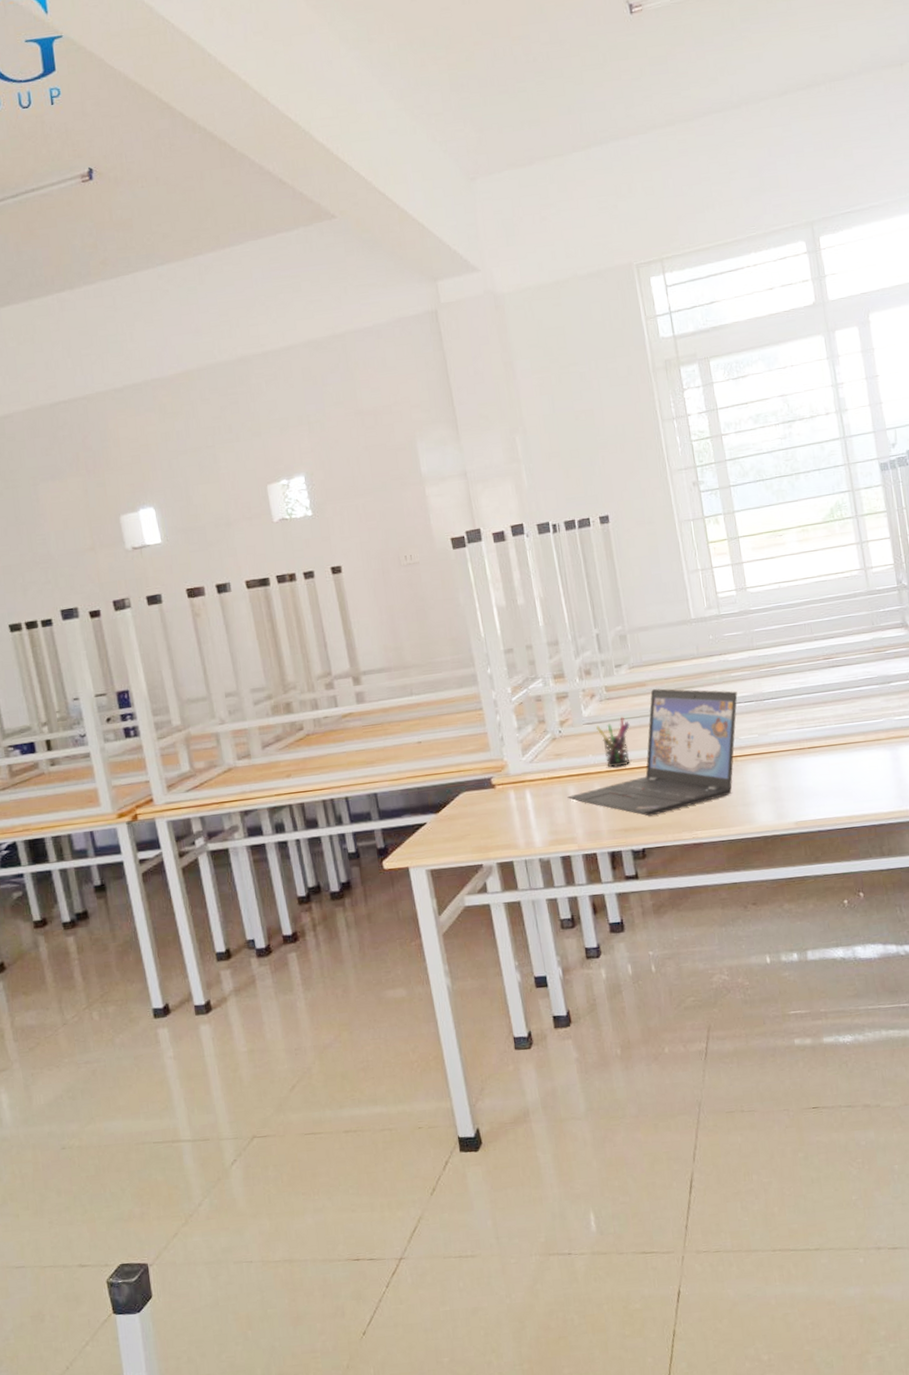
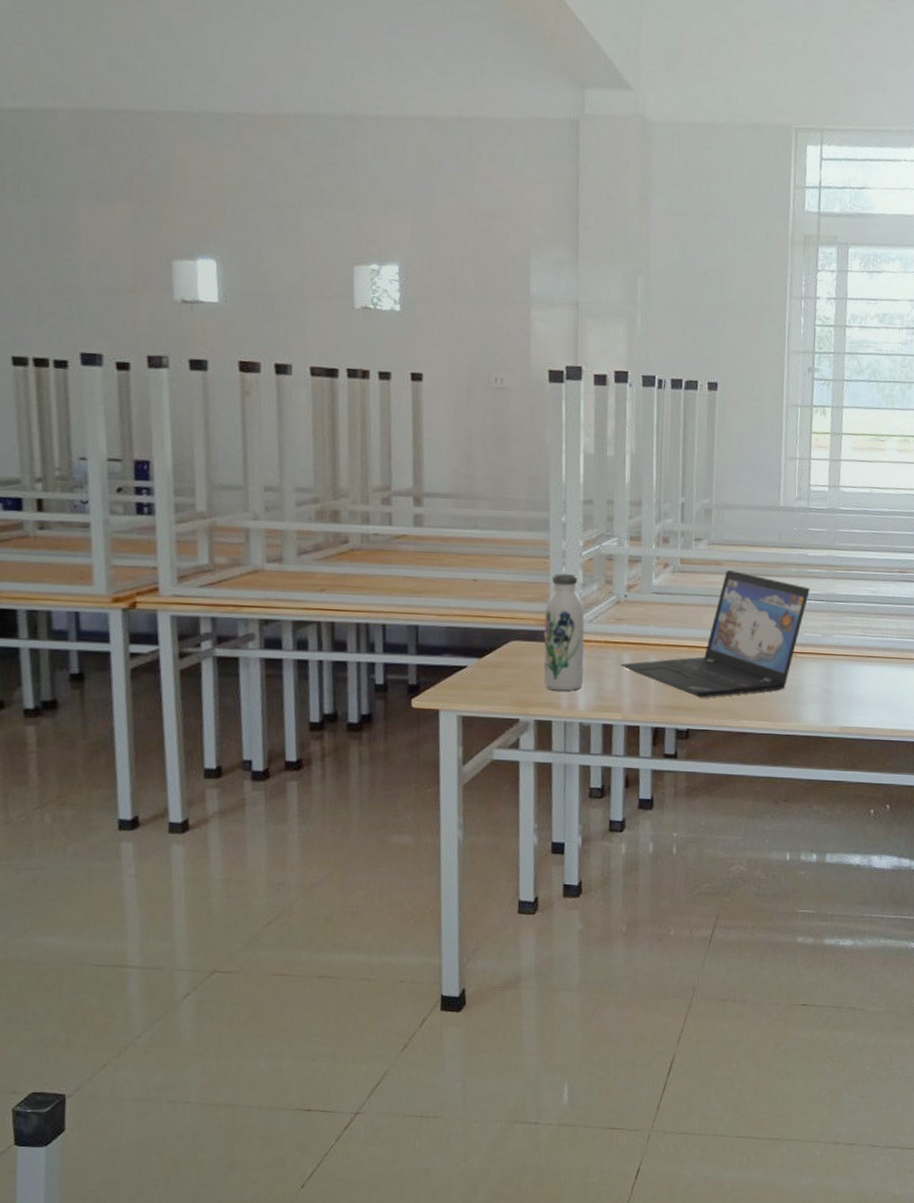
water bottle: none [487,721,535,832] -> present [544,574,585,691]
pen holder: present [596,716,631,768] -> none [664,591,698,643]

